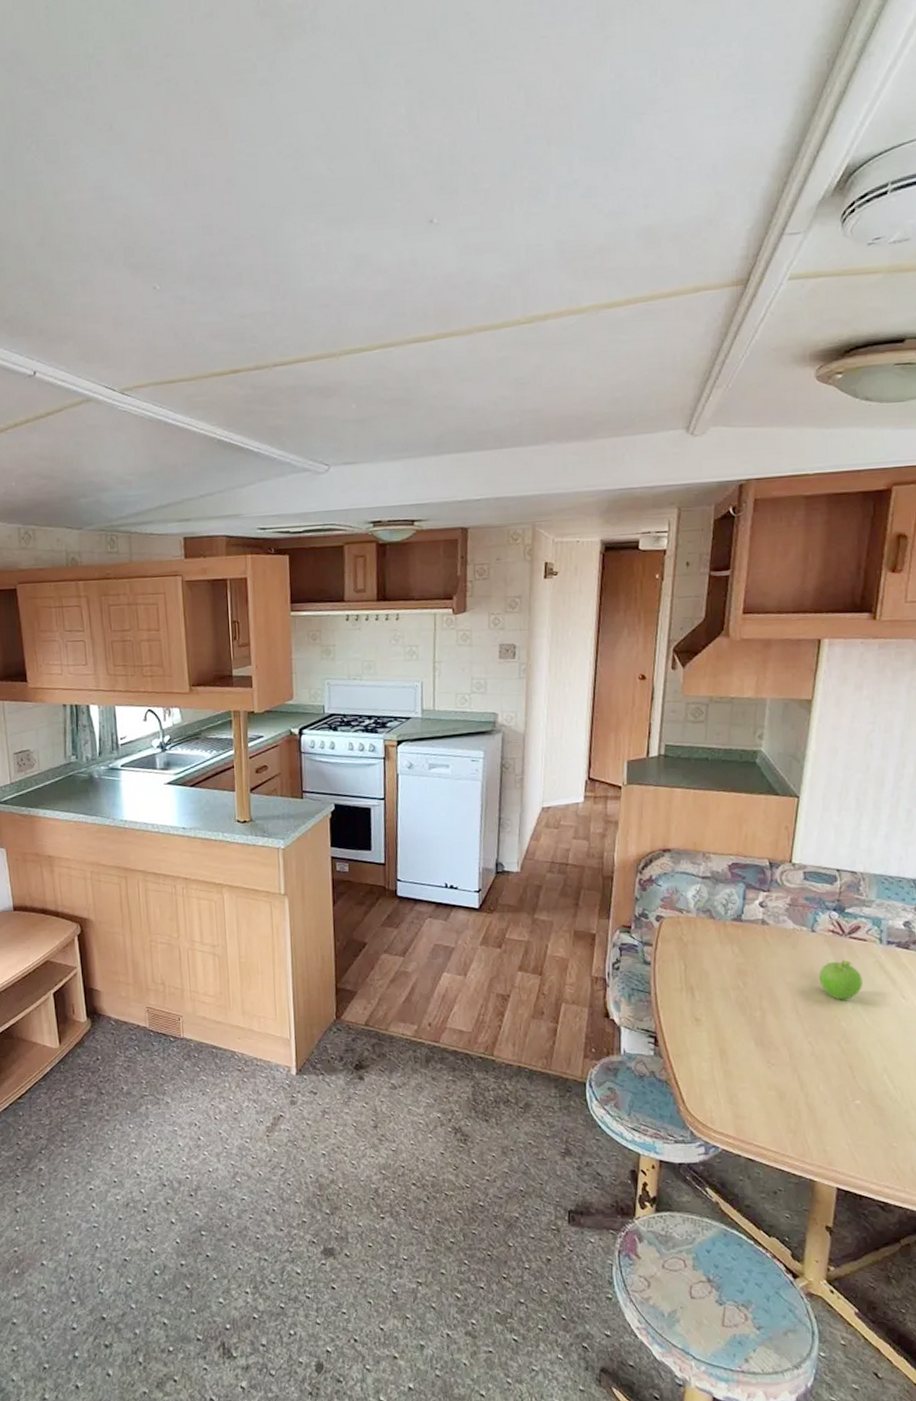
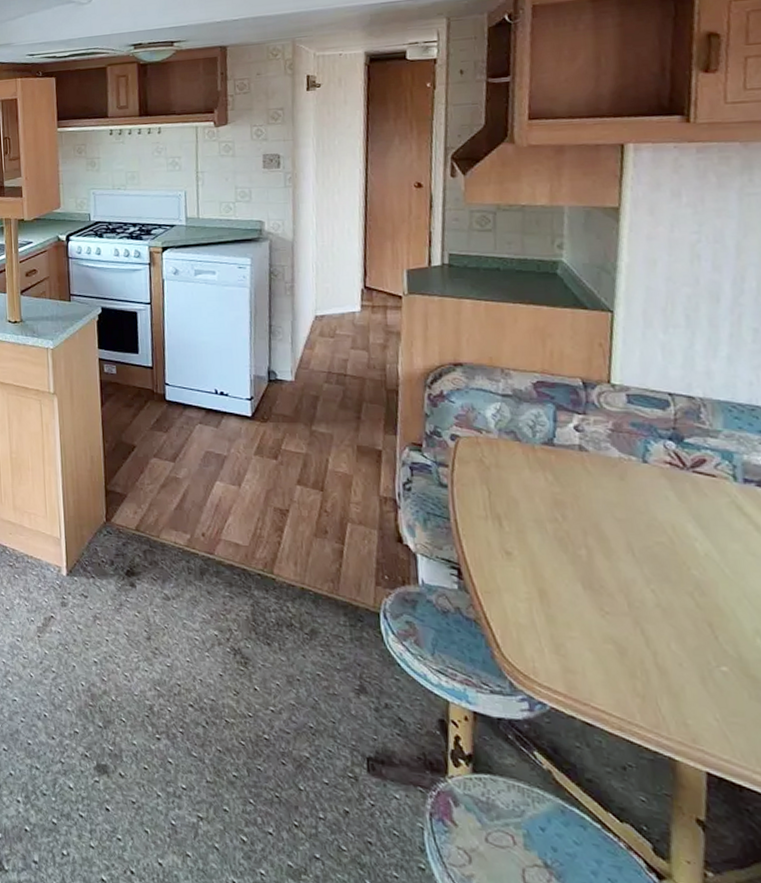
fruit: present [819,959,863,1000] -> none [657,497,716,545]

